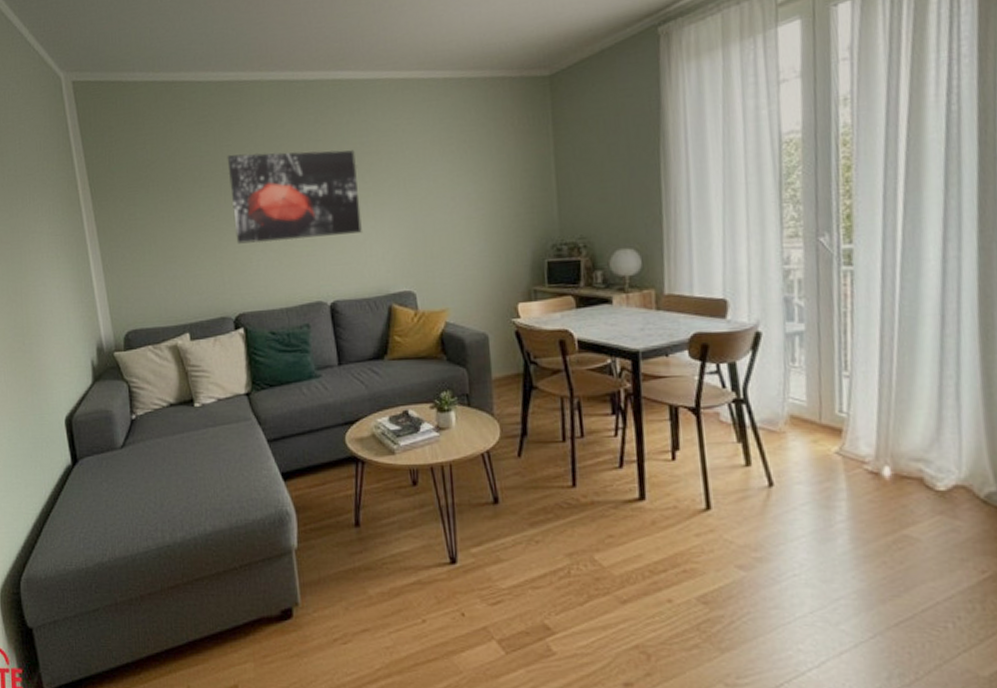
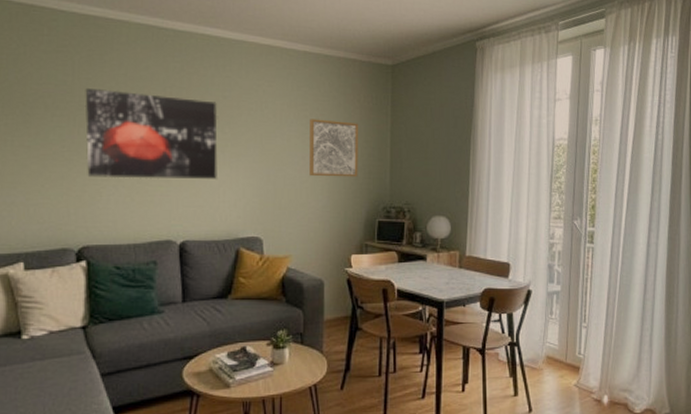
wall art: none [457,150,519,219] -> present [309,119,359,177]

